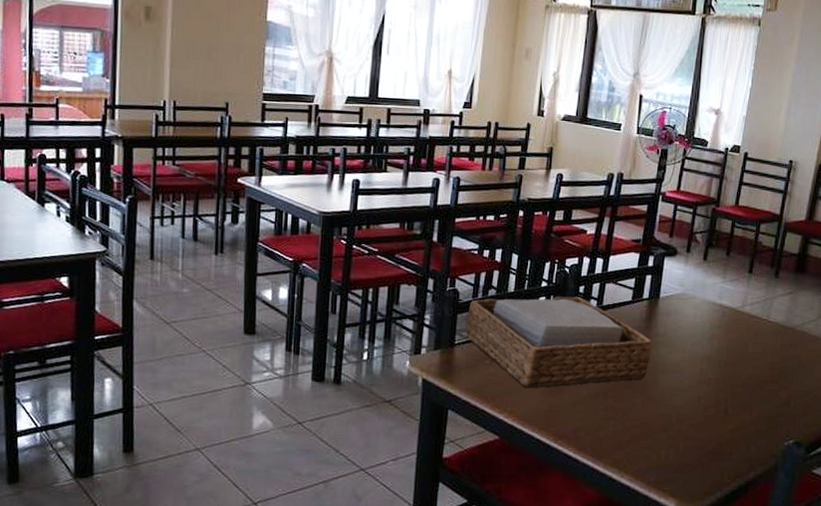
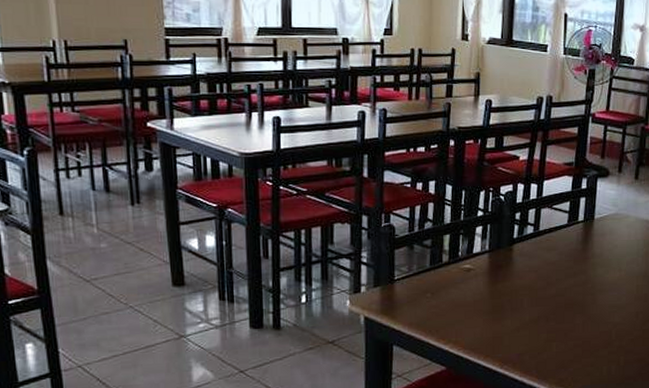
napkin holder: present [465,296,652,389] -> none [404,224,589,318]

